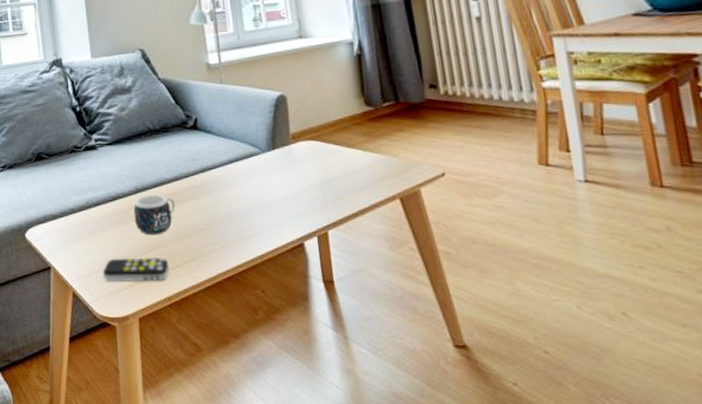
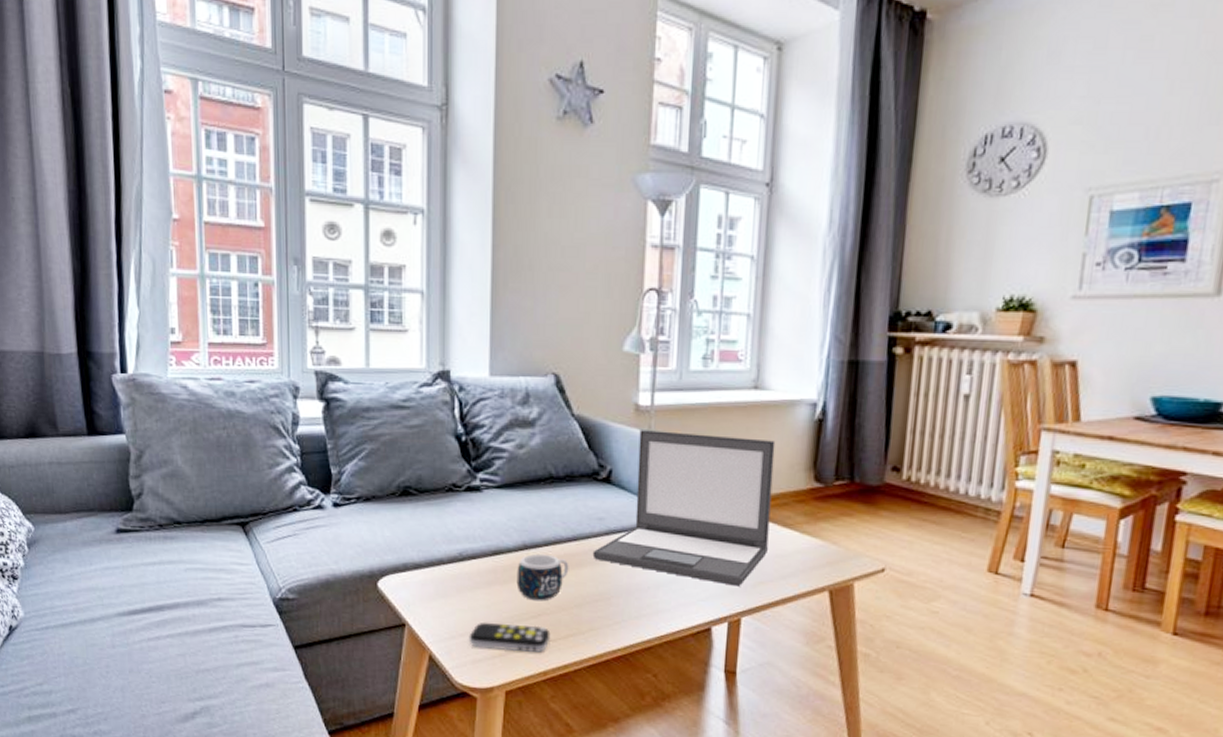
laptop: none [192,77,339,204] -> present [592,430,776,586]

